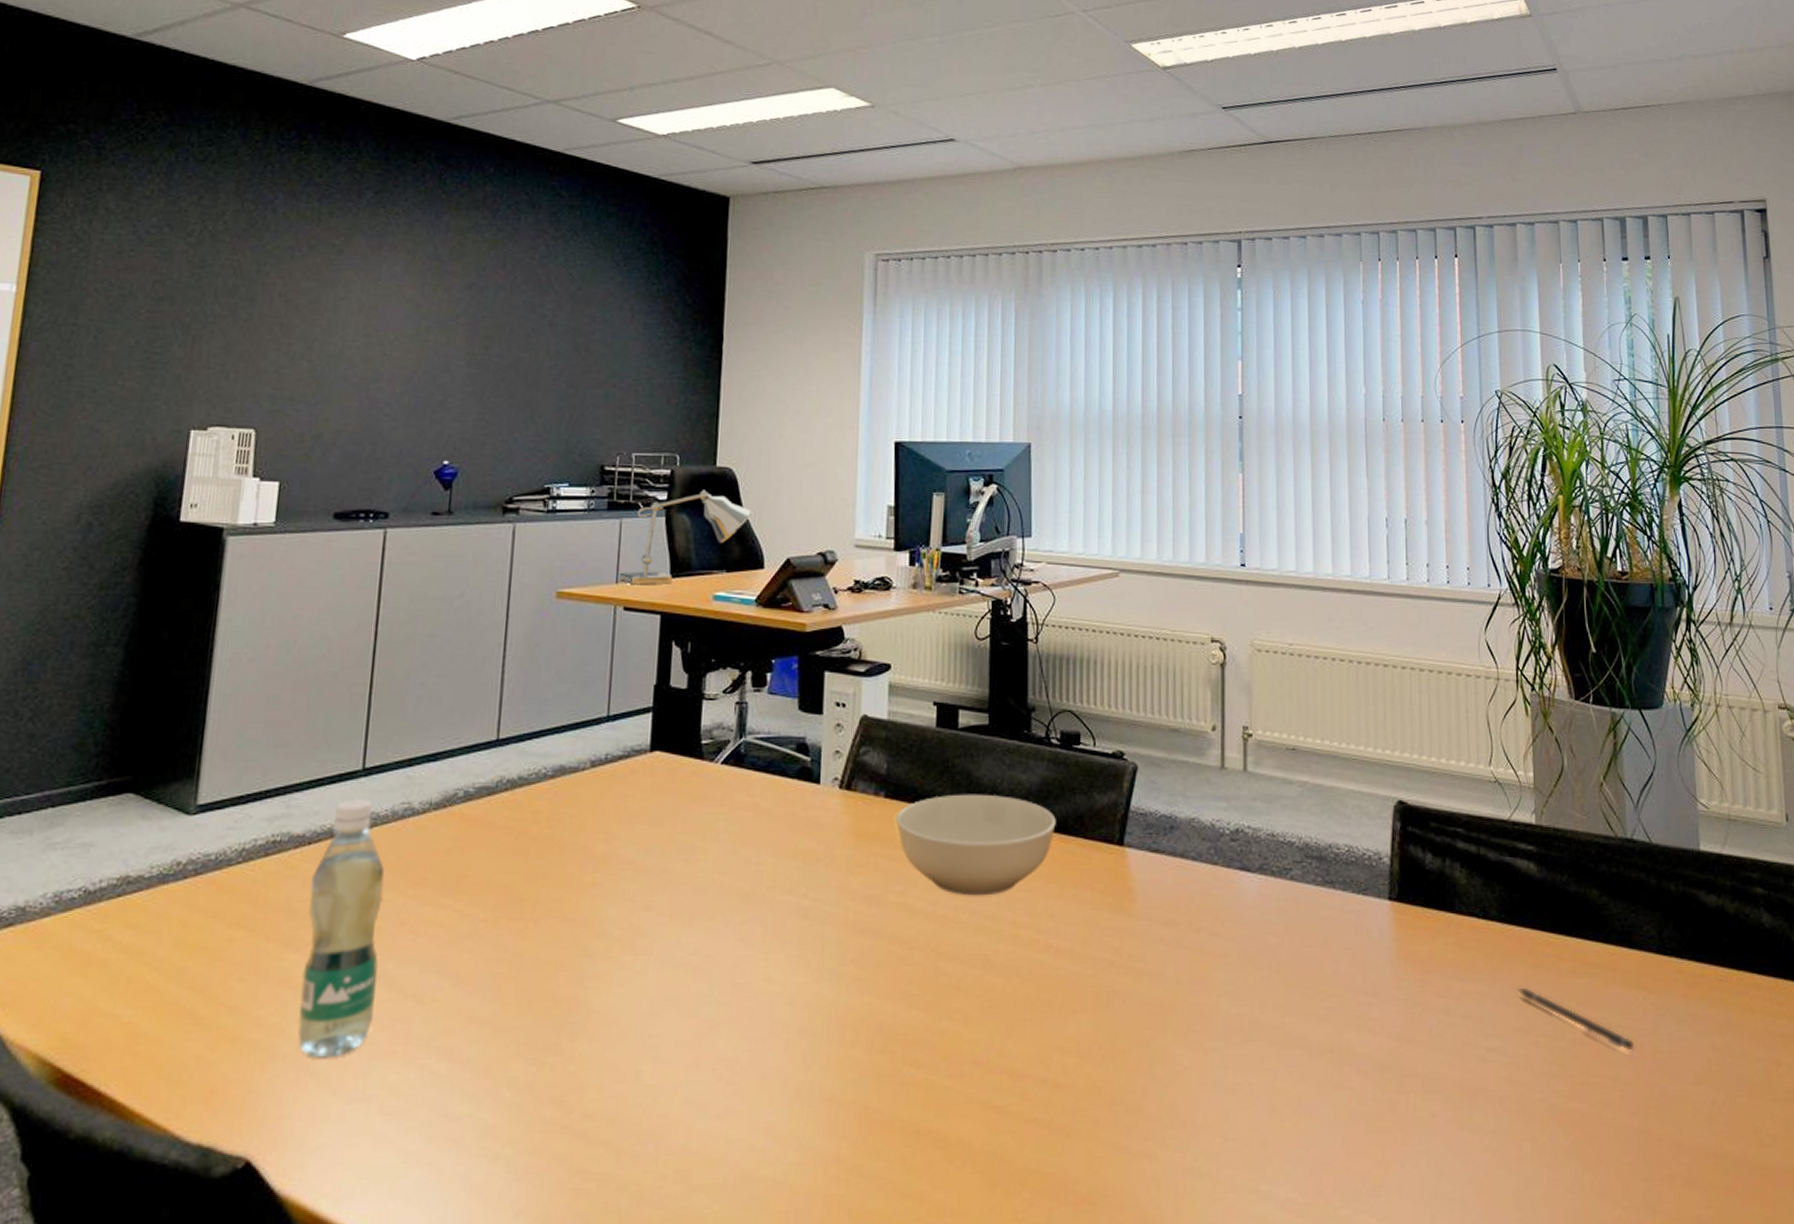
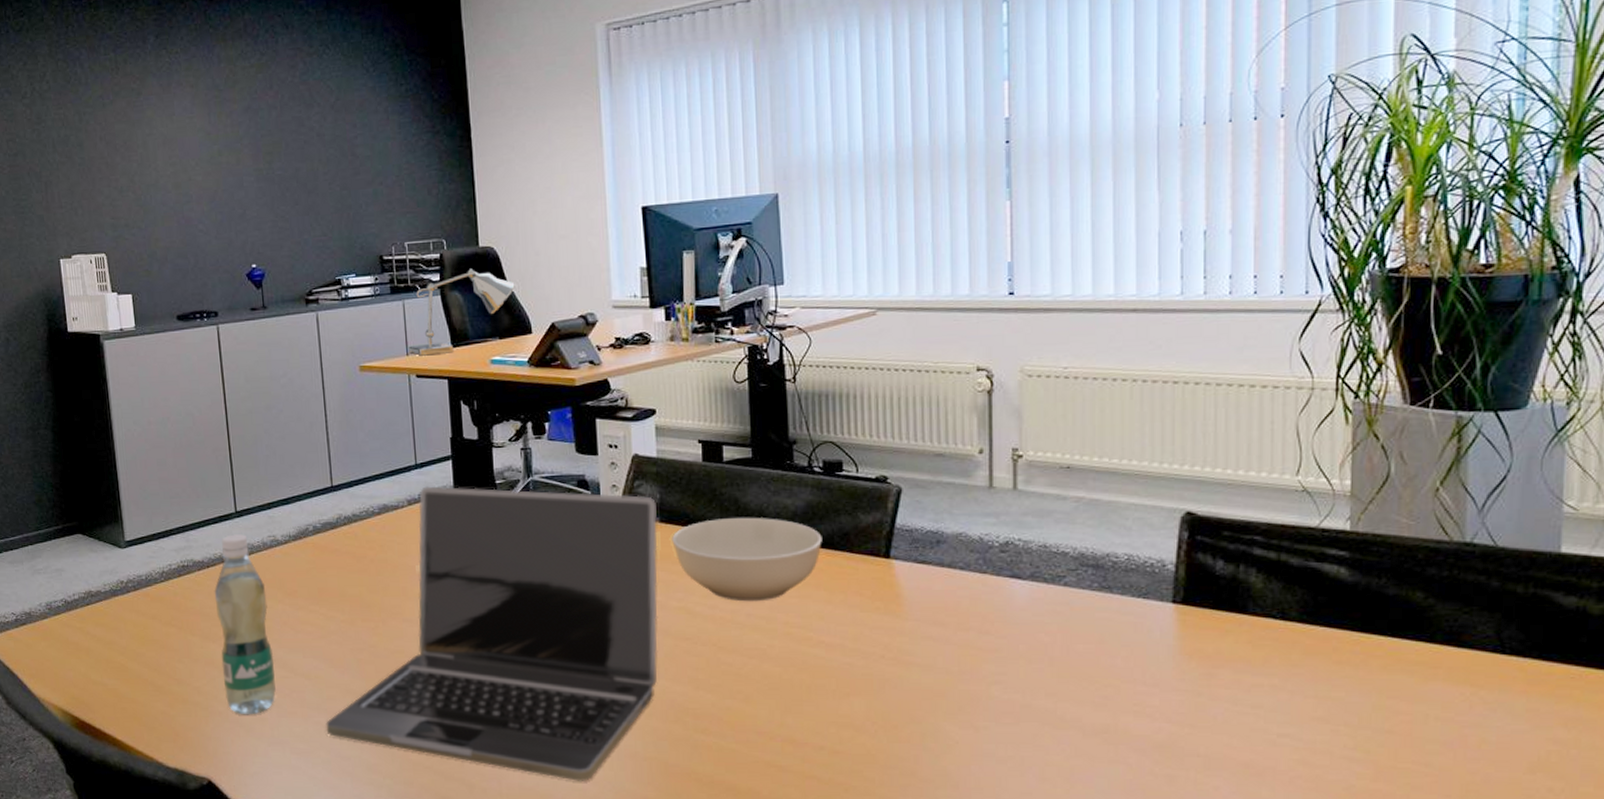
laptop: none [434,744,882,1140] -> present [326,486,658,782]
pen: present [1516,988,1635,1051] -> none [1316,683,1456,741]

